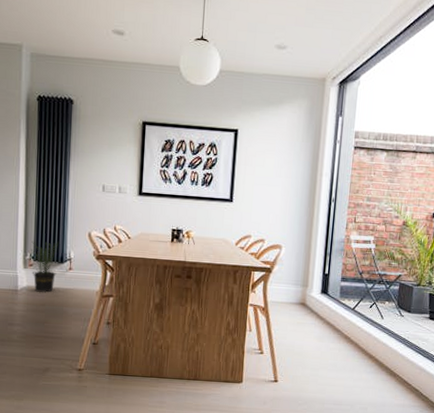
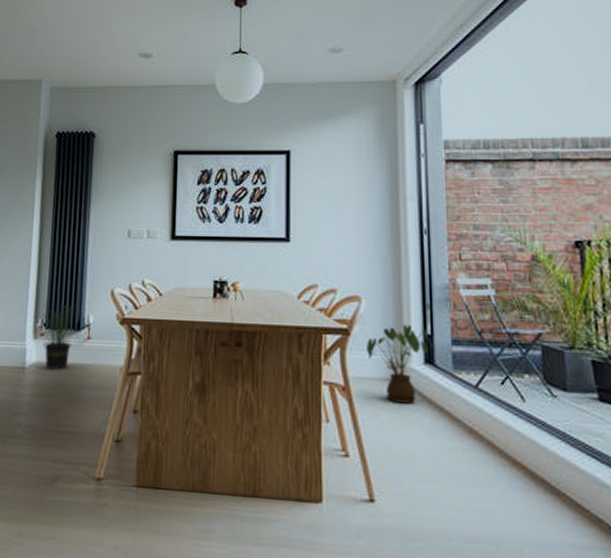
house plant: none [282,266,329,320] -> present [367,324,433,404]

